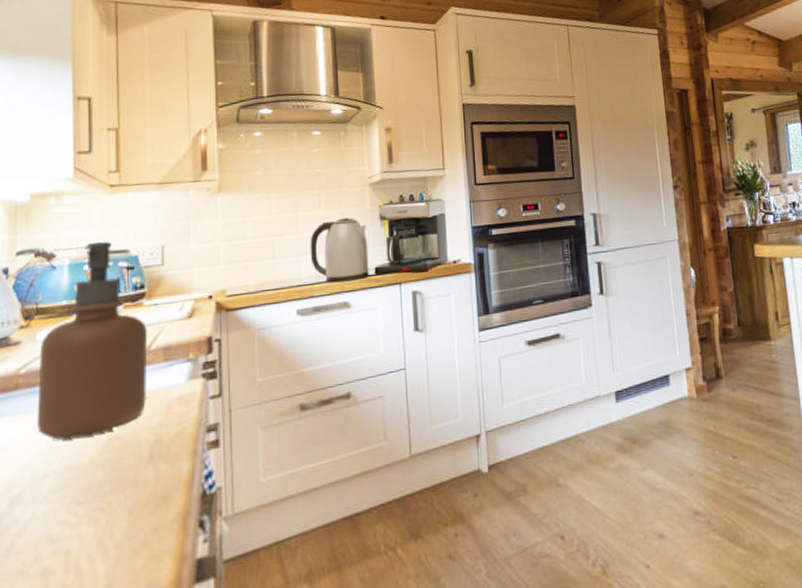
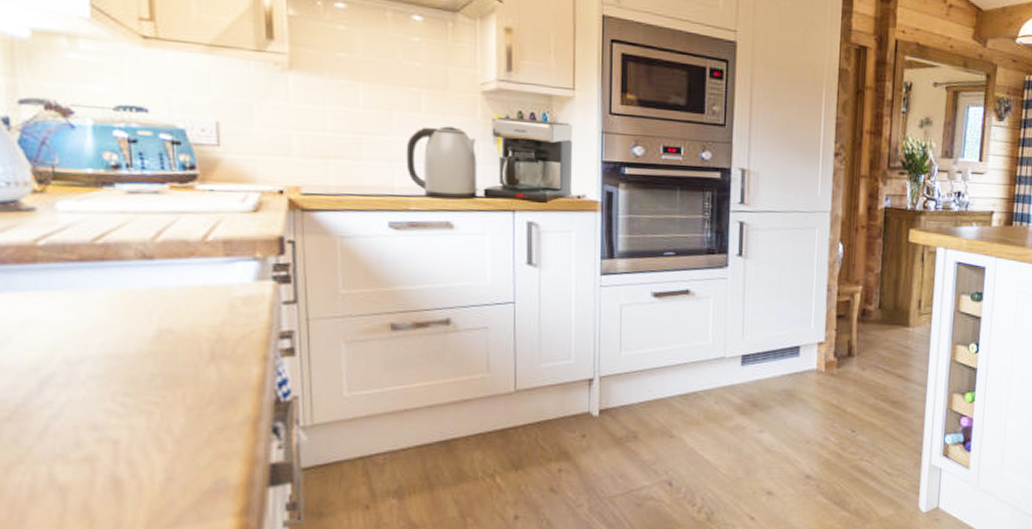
soap dispenser: present [36,242,148,440] -> none [61,104,205,326]

